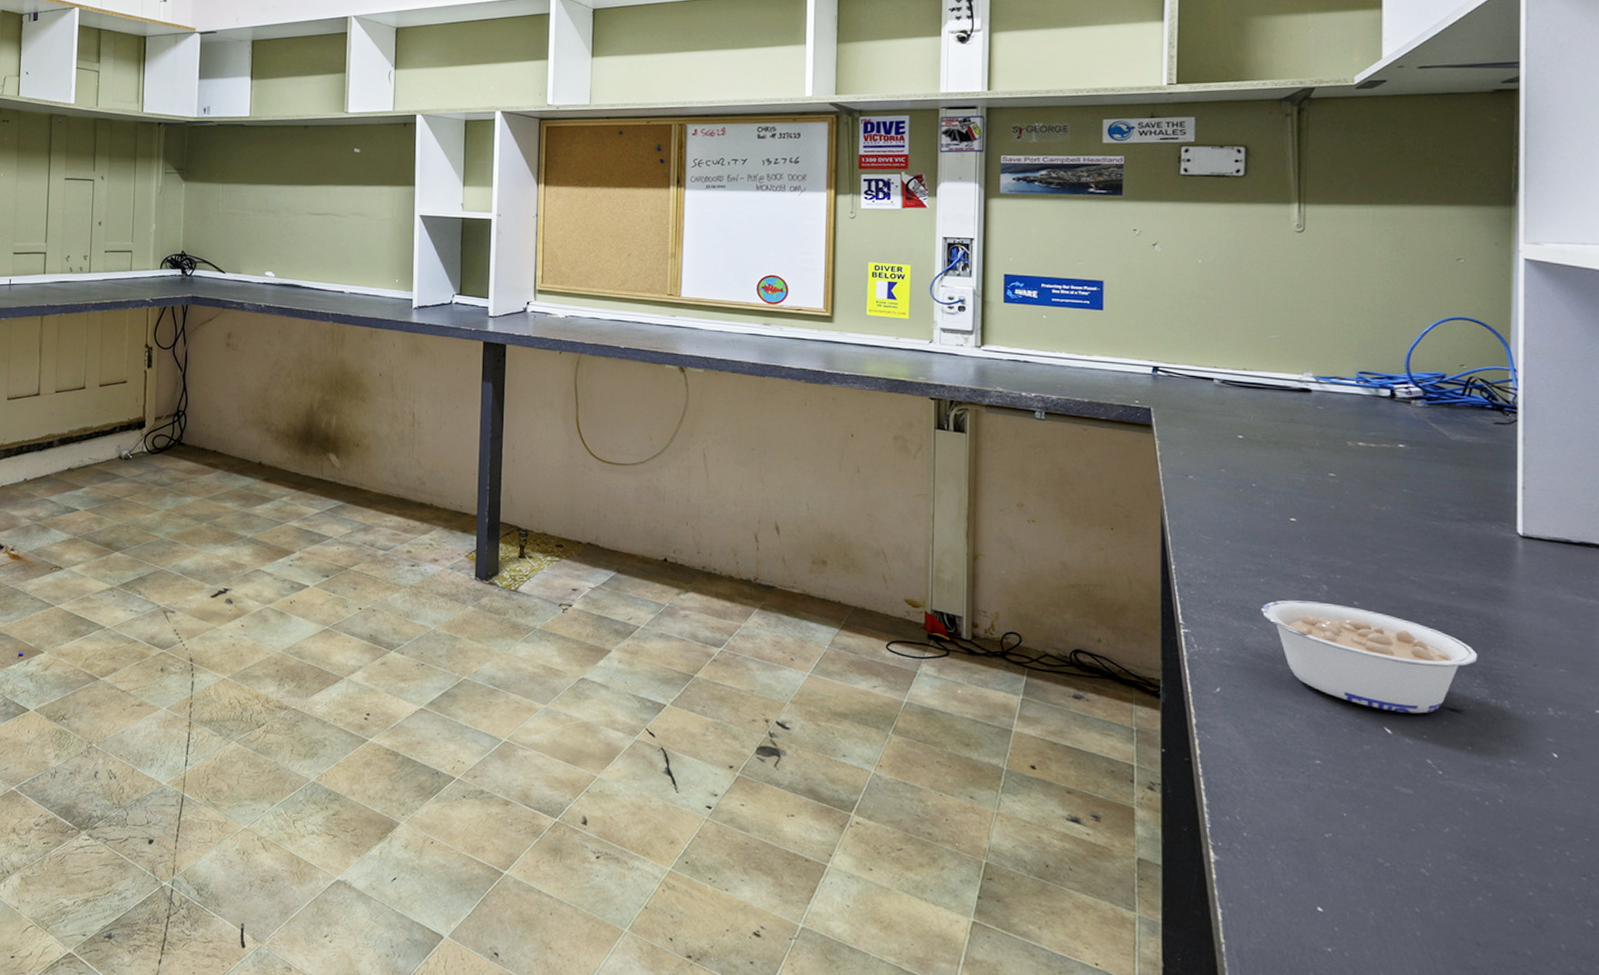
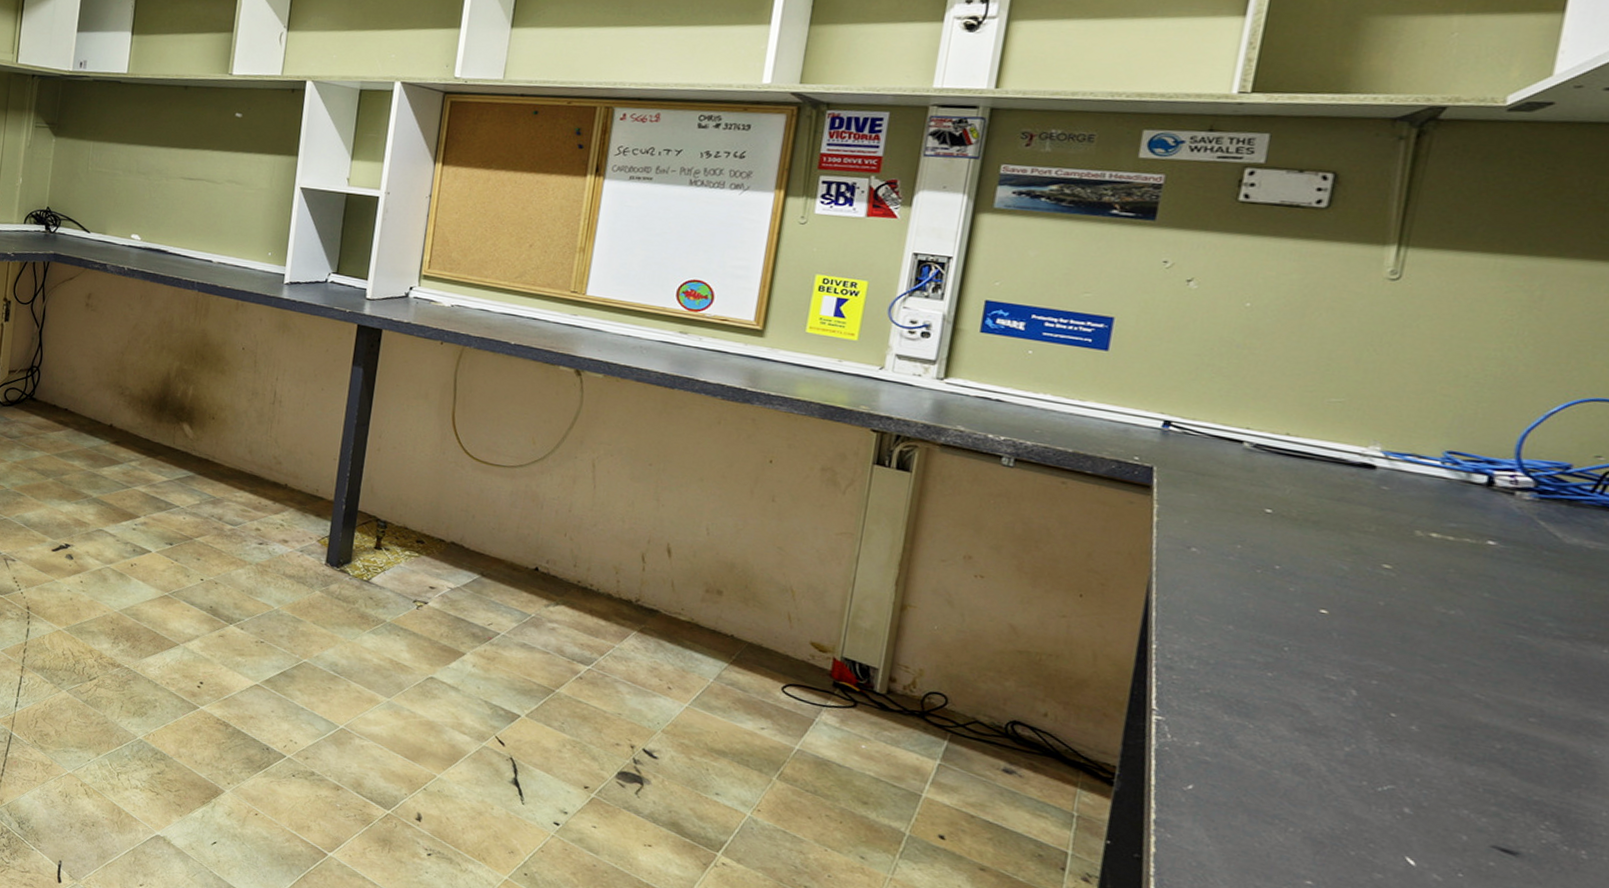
legume: present [1261,600,1478,714] -> none [1262,699,1554,850]

